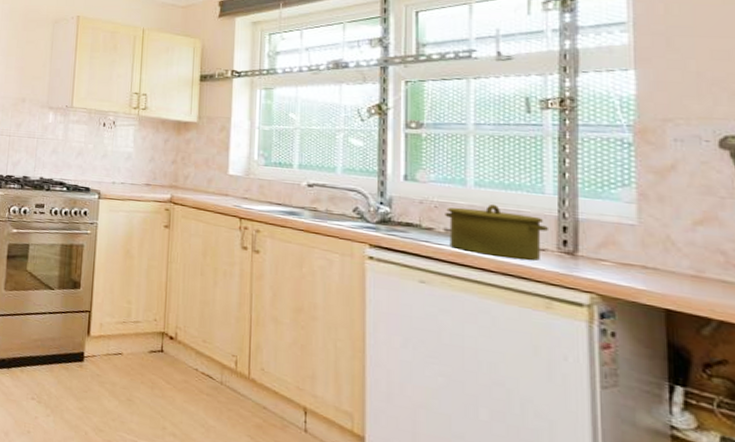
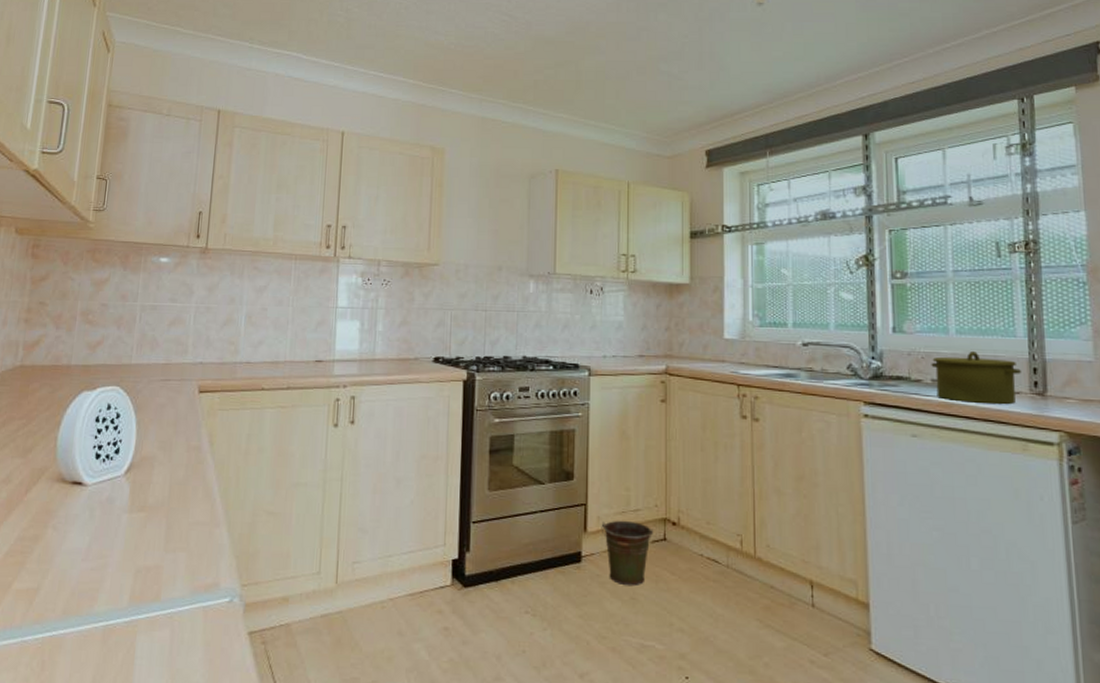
bucket: none [103,328,152,389] -> present [601,520,654,585]

